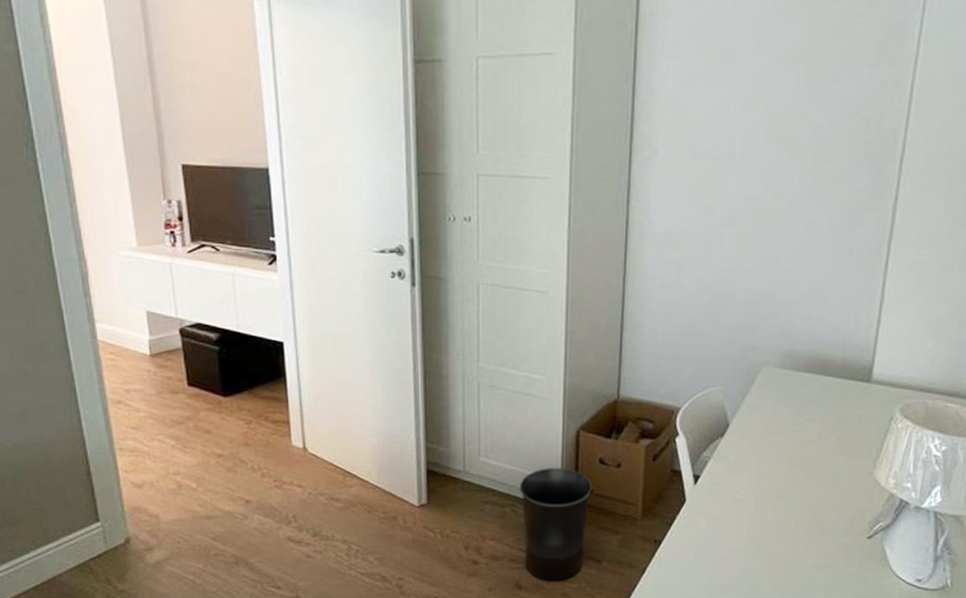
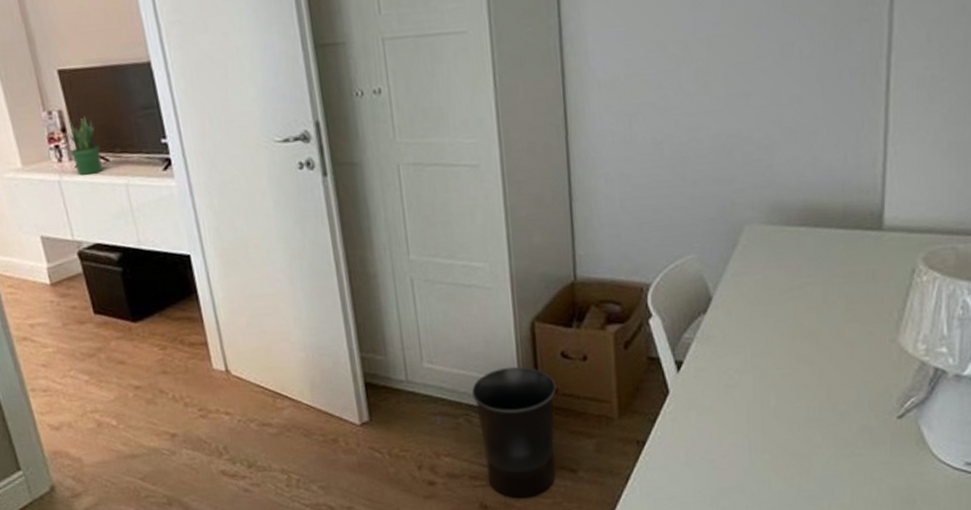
planter: none [183,209,213,262] -> present [66,117,102,176]

